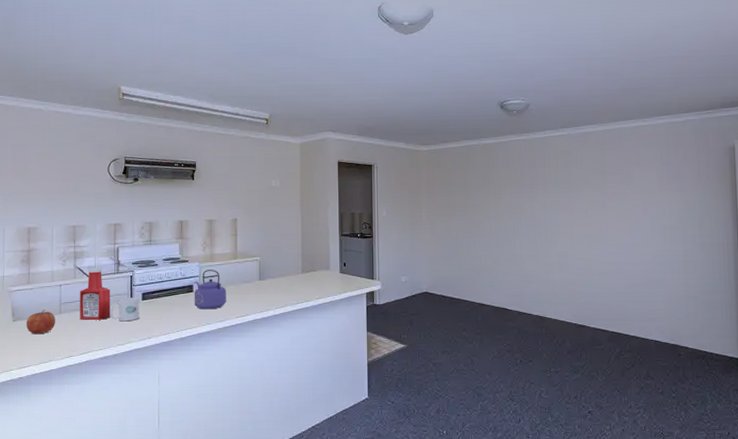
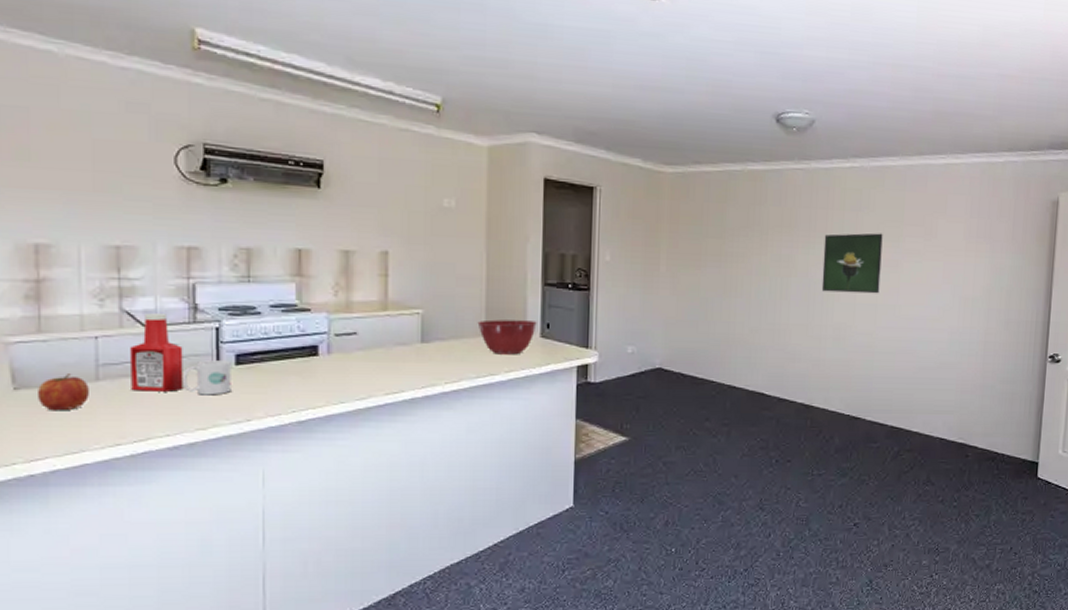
kettle: present [194,270,227,310] -> none [319,324,371,382]
mixing bowl: none [296,261,337,287] -> present [477,319,537,355]
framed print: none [544,182,592,229] -> present [821,233,883,294]

